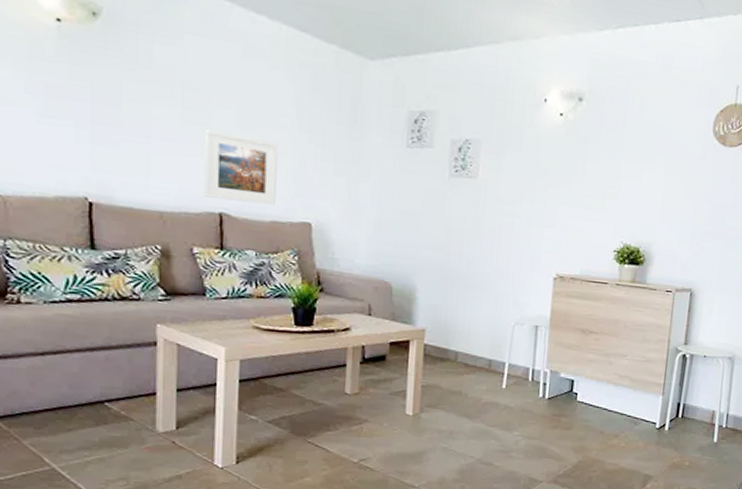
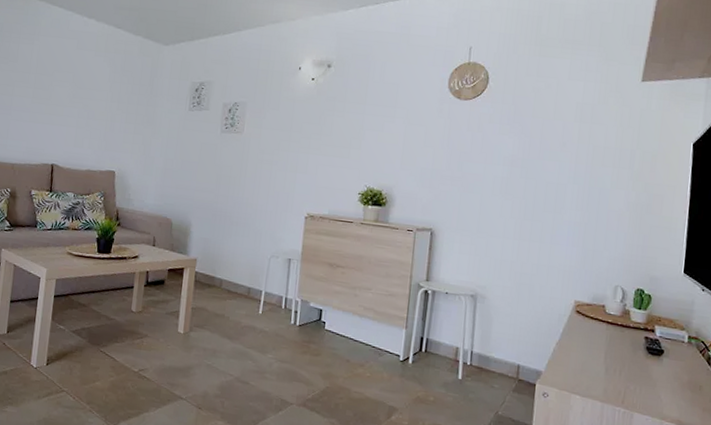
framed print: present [203,130,278,205] -> none [42,103,96,158]

